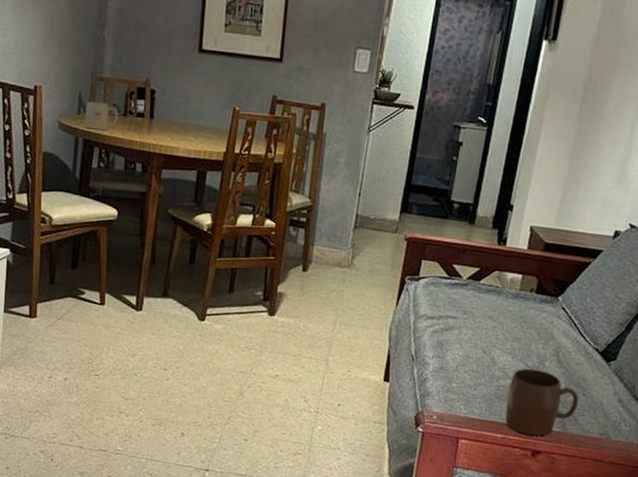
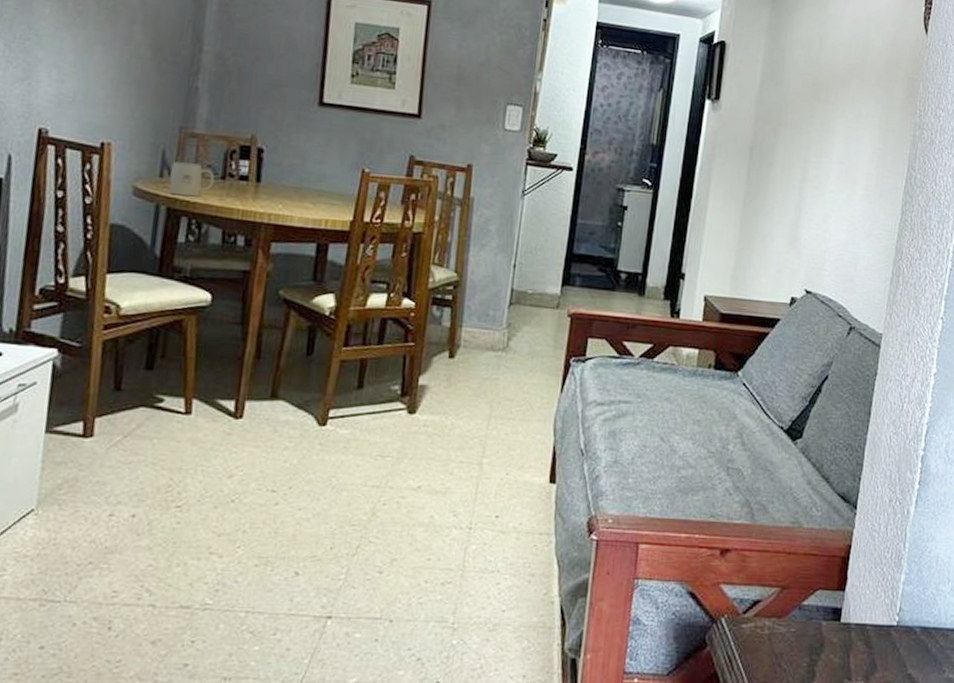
mug: present [505,368,579,437] -> none [689,454,767,532]

